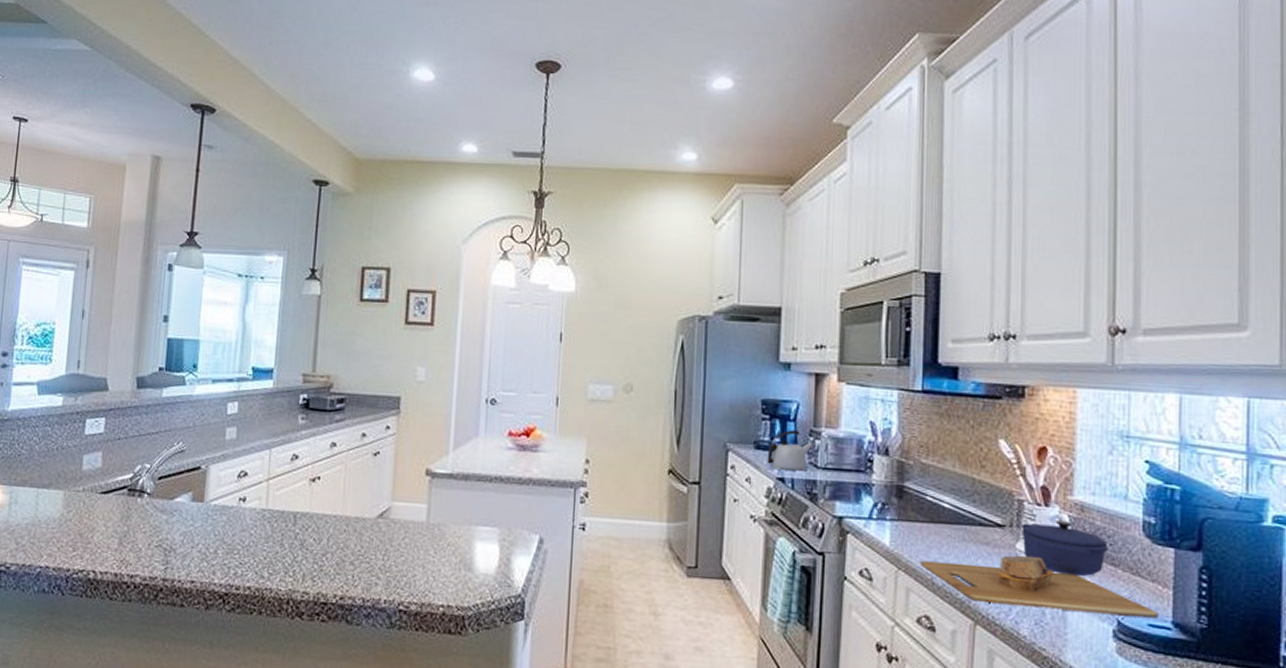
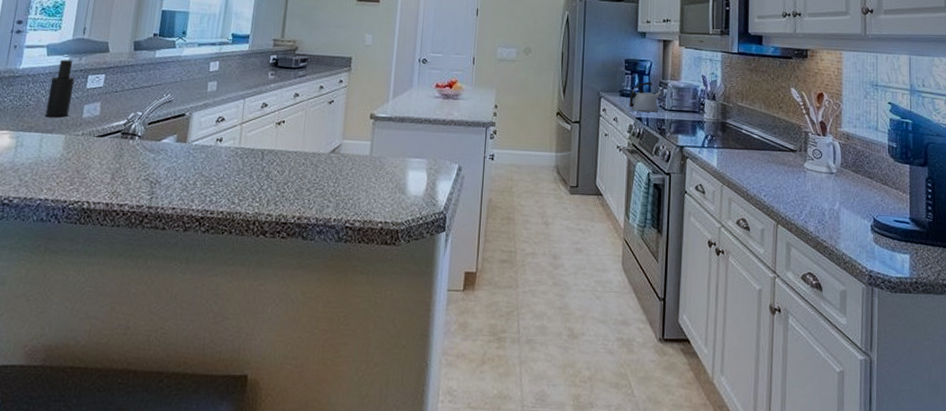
soap dispenser: none [40,399,71,471] -> present [45,59,75,118]
cutting board: present [921,555,1159,619] -> none [739,172,901,216]
cooking pot: present [1021,519,1108,577] -> none [807,145,866,187]

